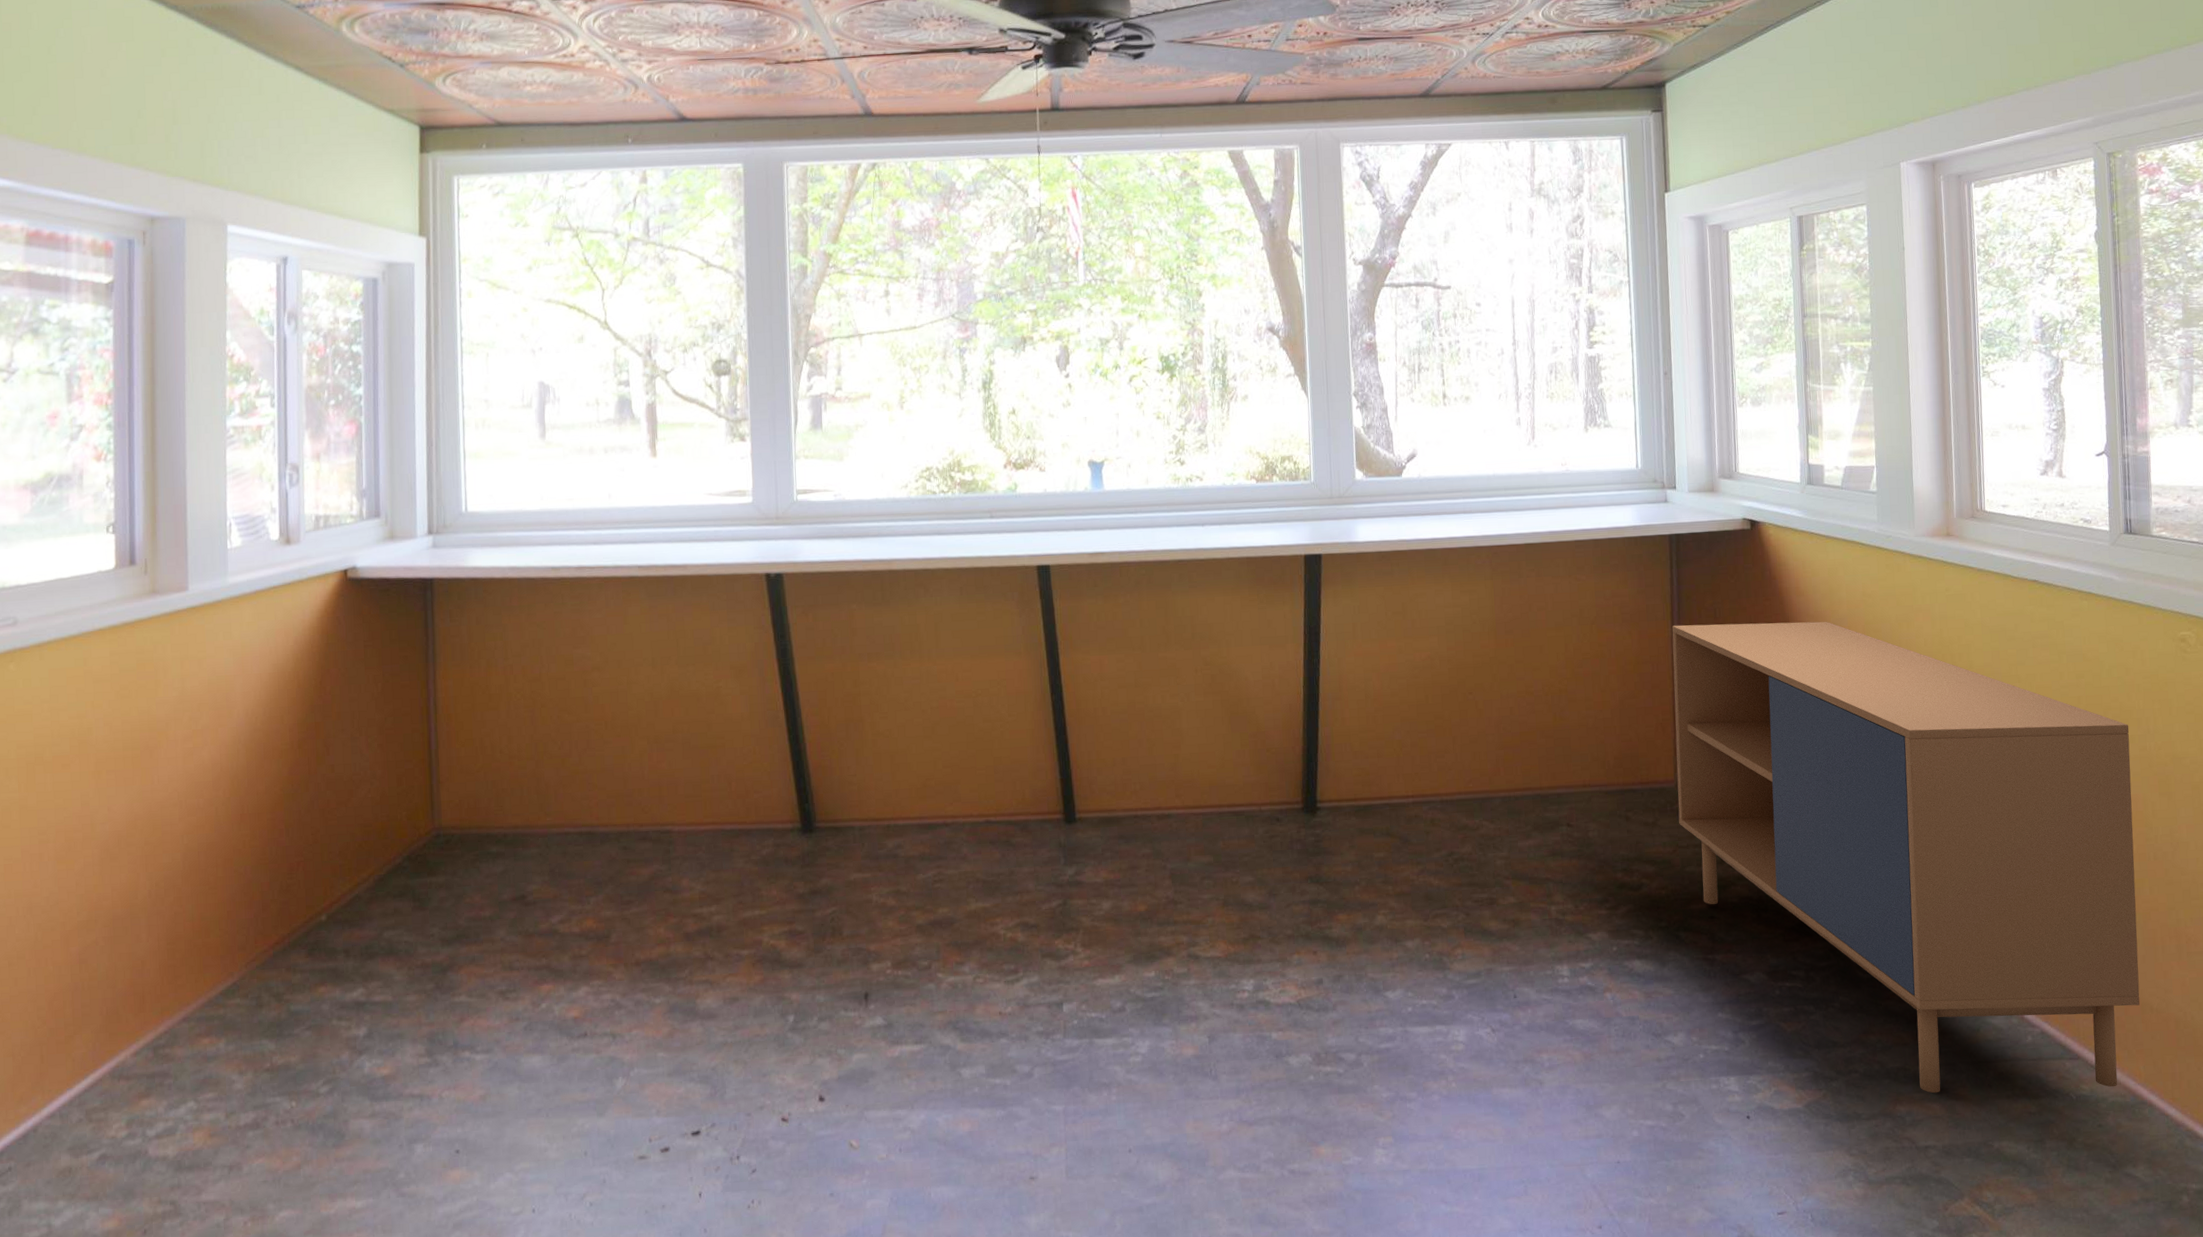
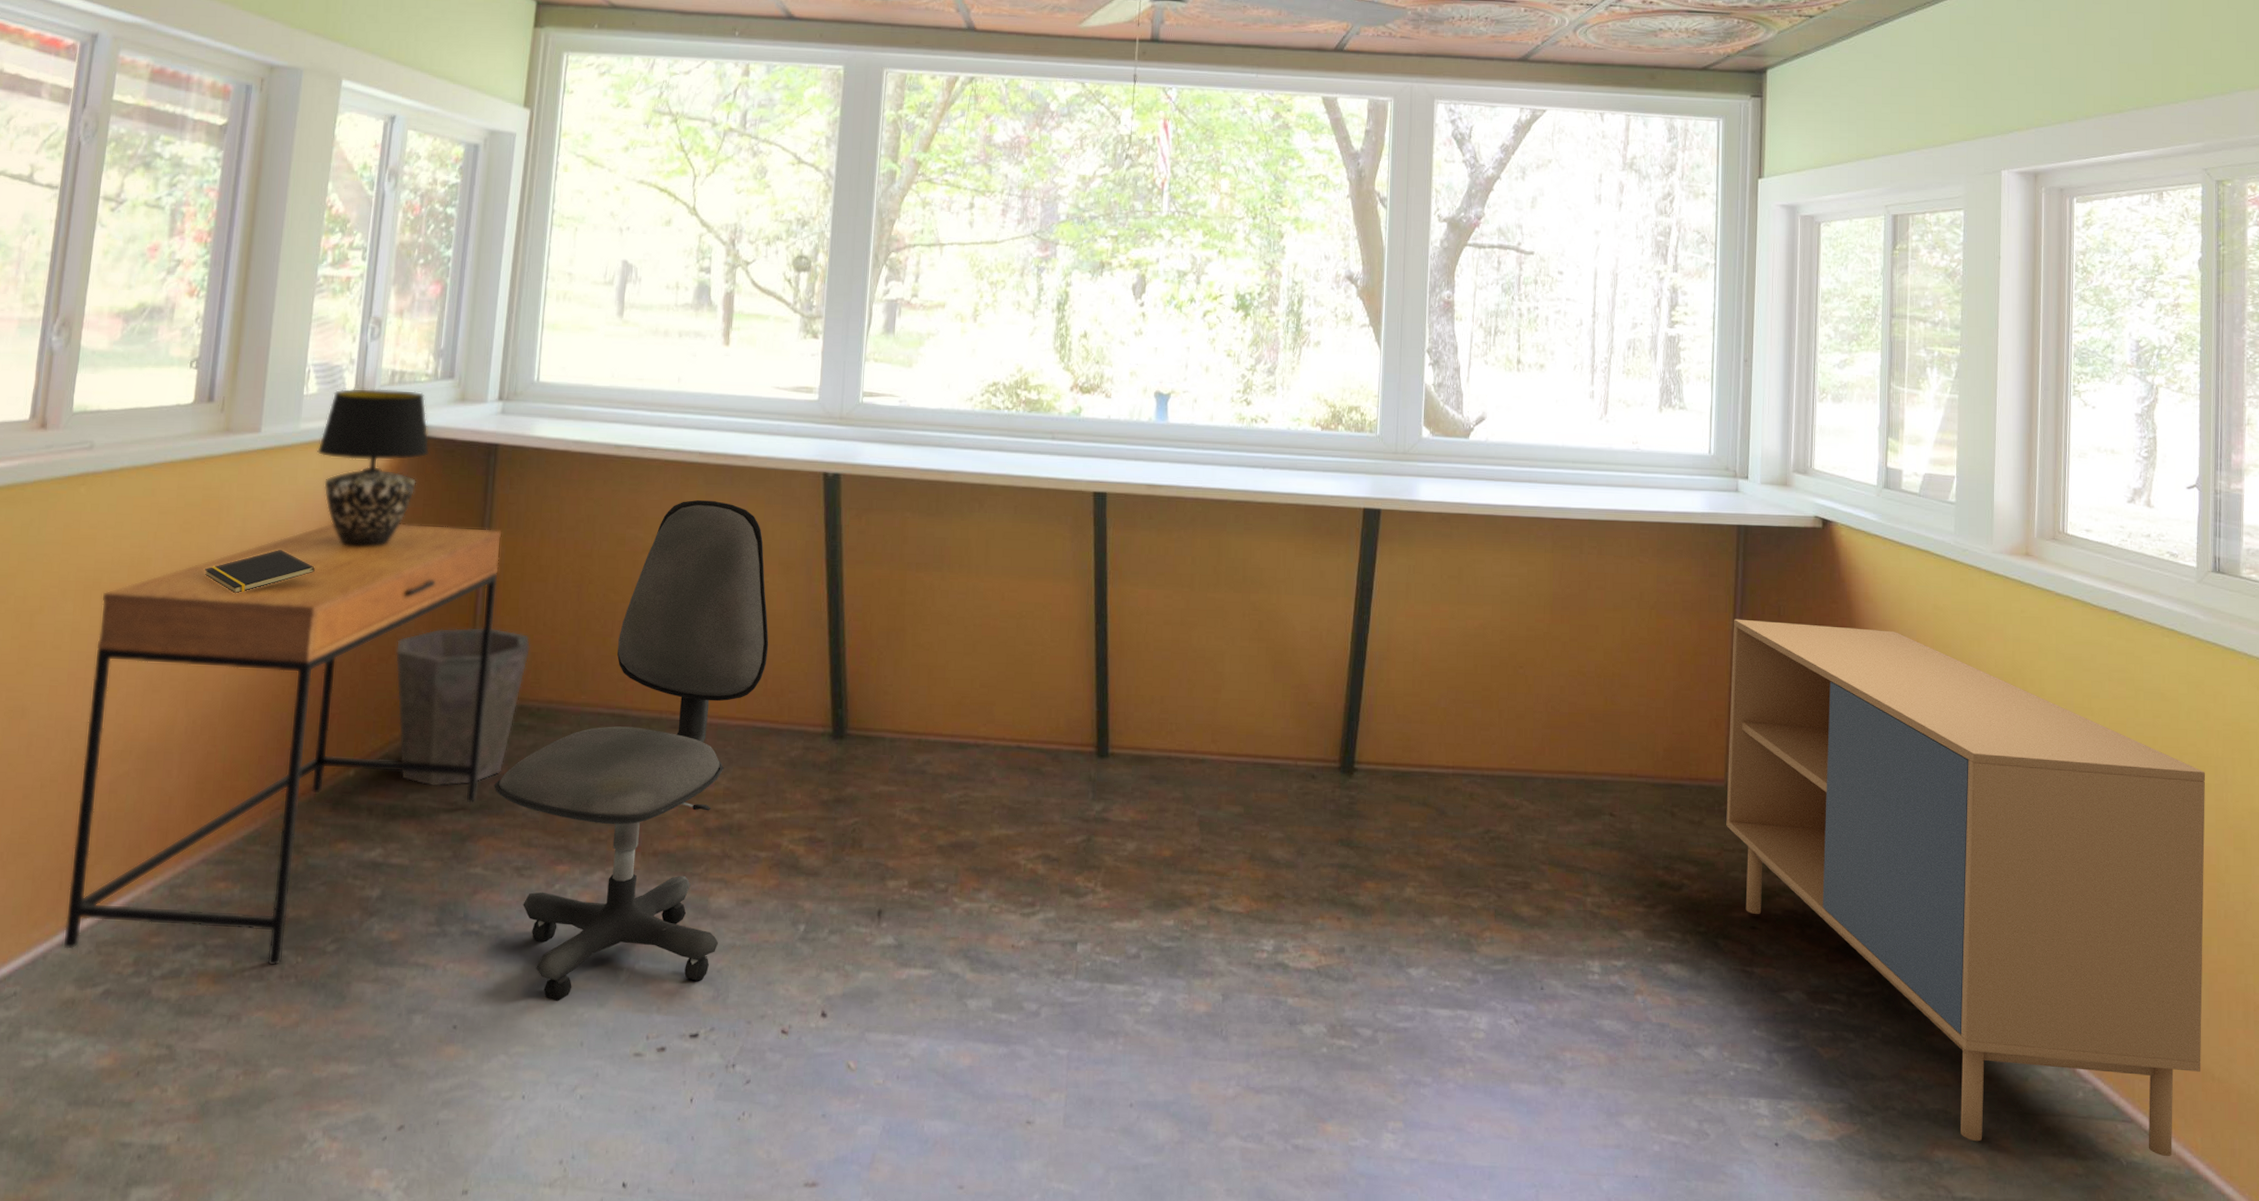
desk: none [46,663,454,1120] -> present [62,523,502,965]
notepad: none [147,705,262,754] -> present [204,549,316,594]
table lamp: none [249,533,364,696] -> present [317,388,430,548]
waste bin: none [353,760,490,923] -> present [395,627,531,787]
office chair: none [468,612,729,1115] -> present [494,499,769,1001]

